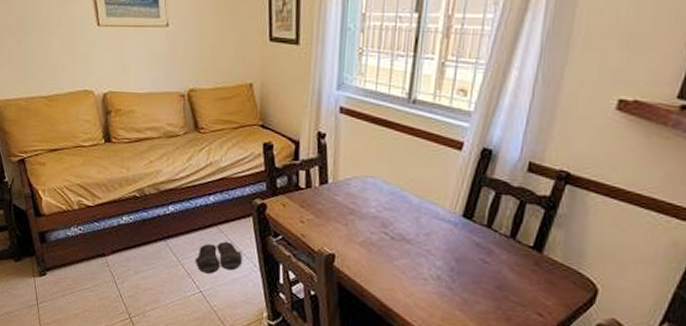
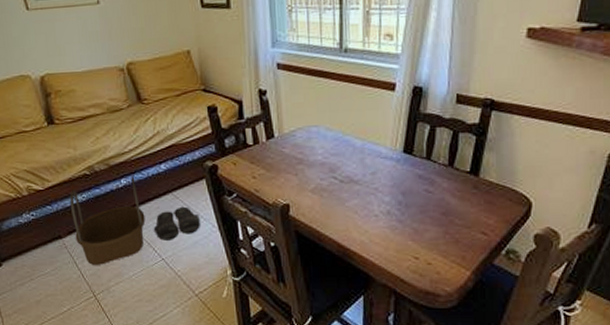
basket: none [118,203,188,288] -> present [70,175,146,265]

